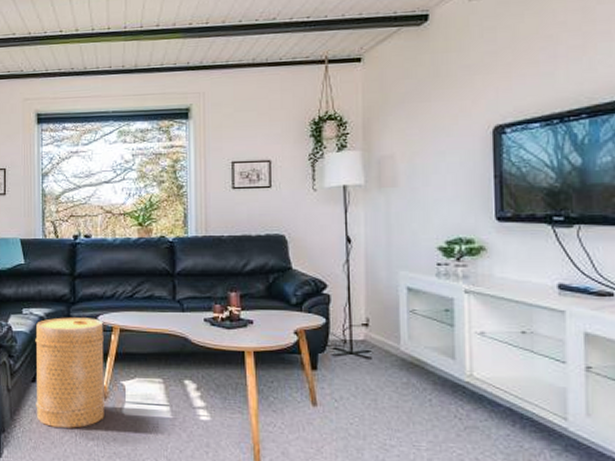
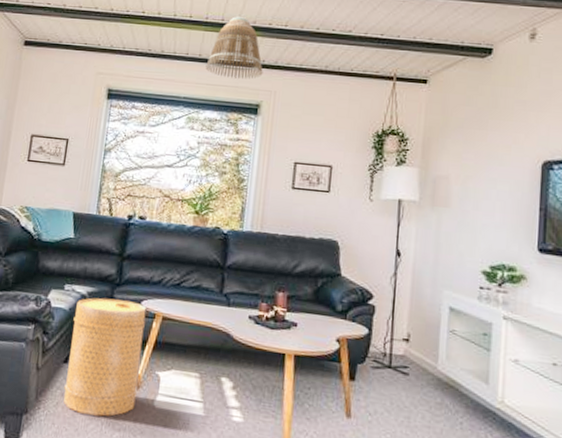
lamp shade: none [130,21,189,86] -> present [205,16,263,79]

